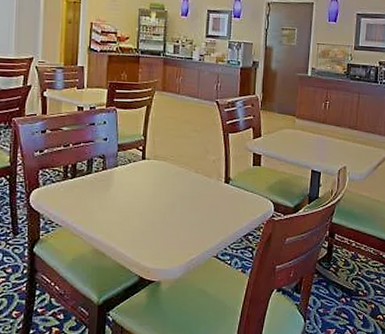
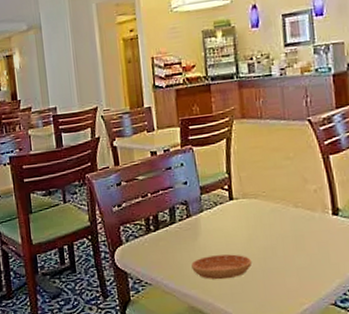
saucer: none [101,206,154,228] -> present [191,254,252,280]

